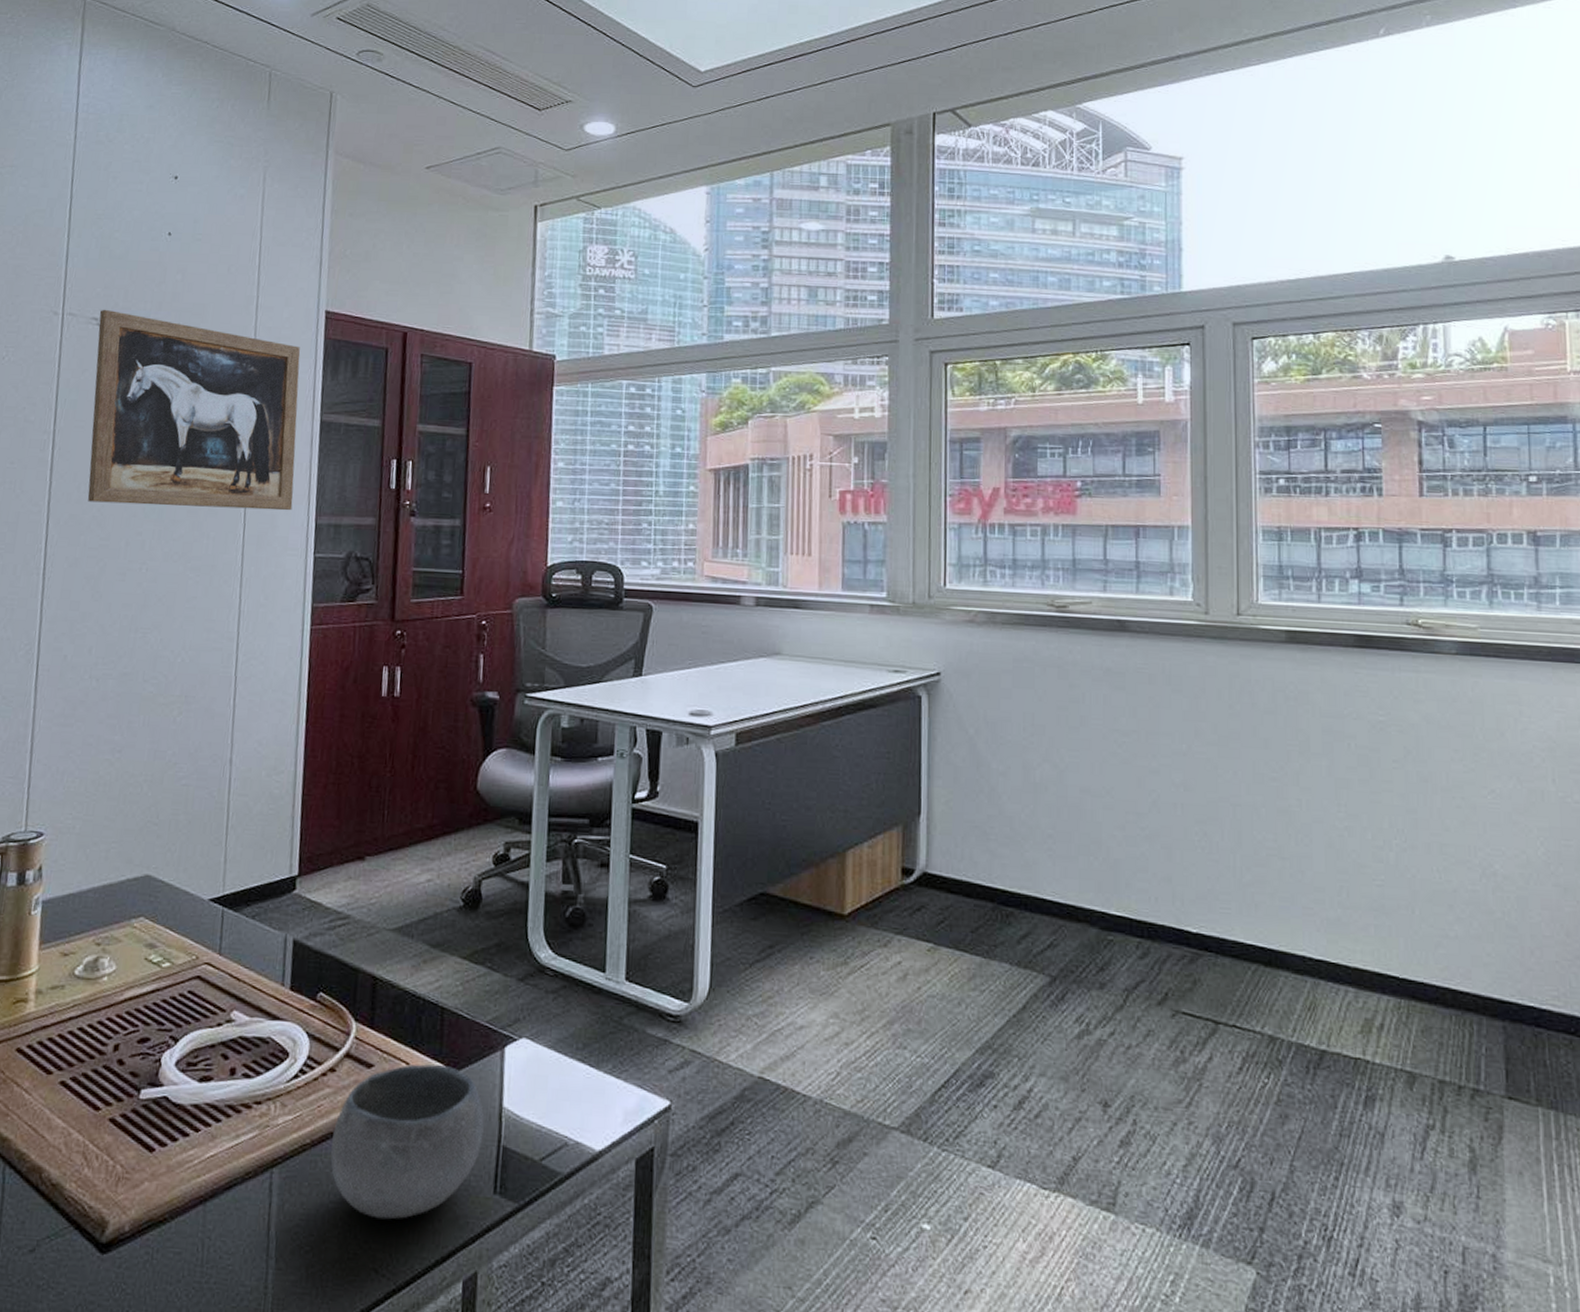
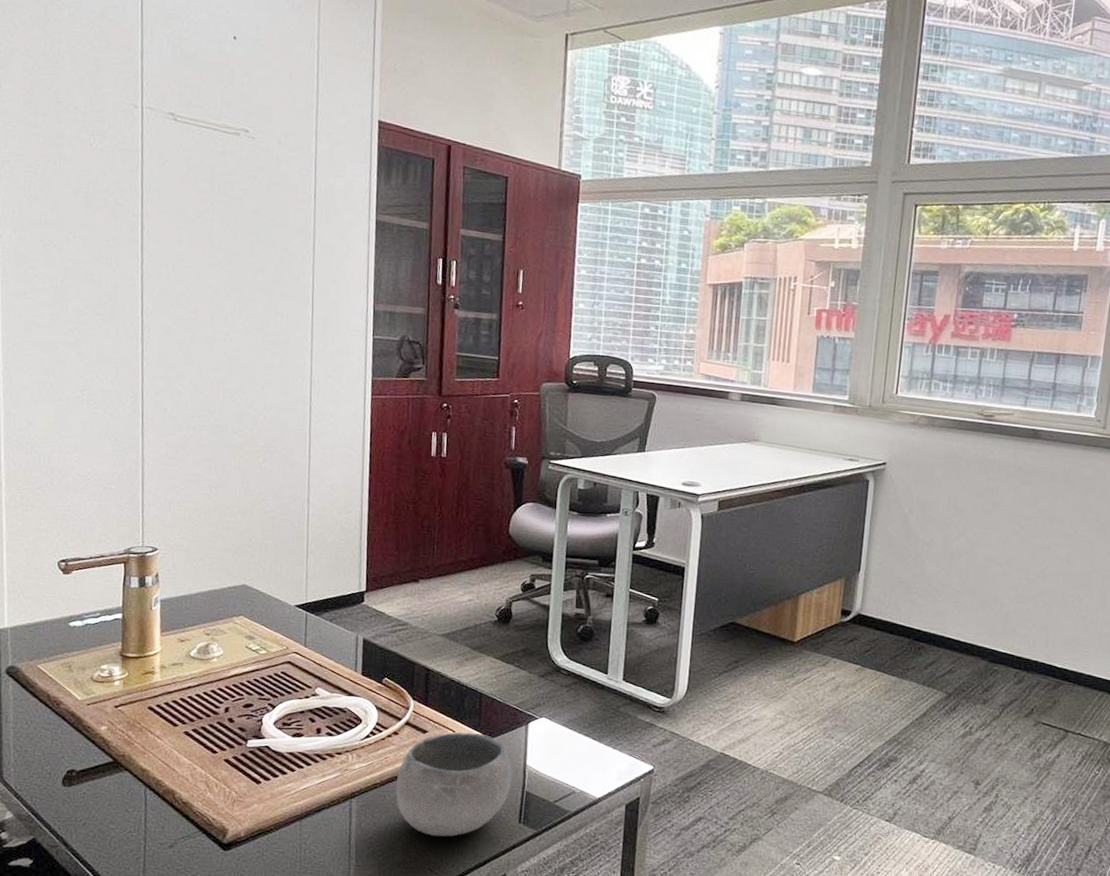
wall art: present [87,309,301,511] -> none [175,105,357,298]

